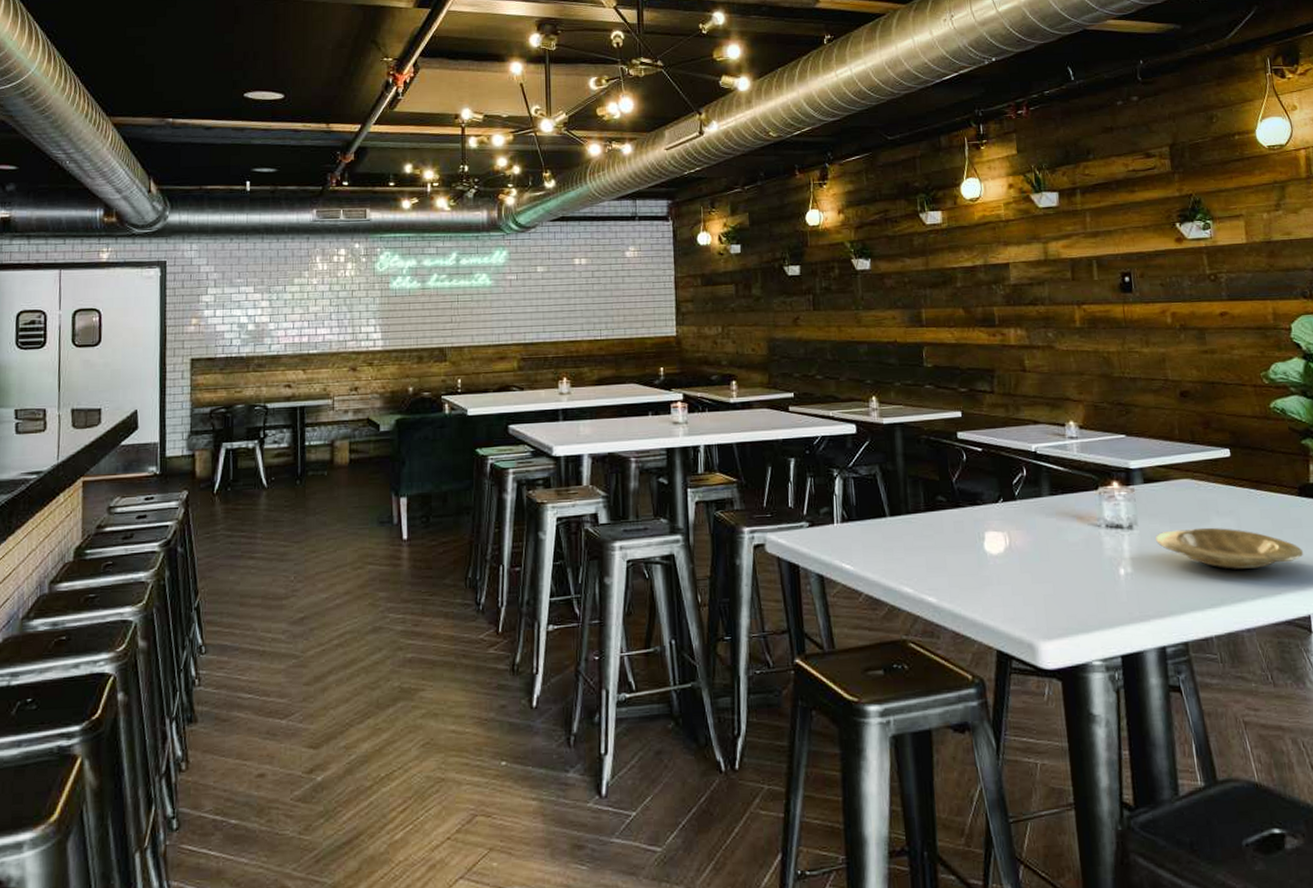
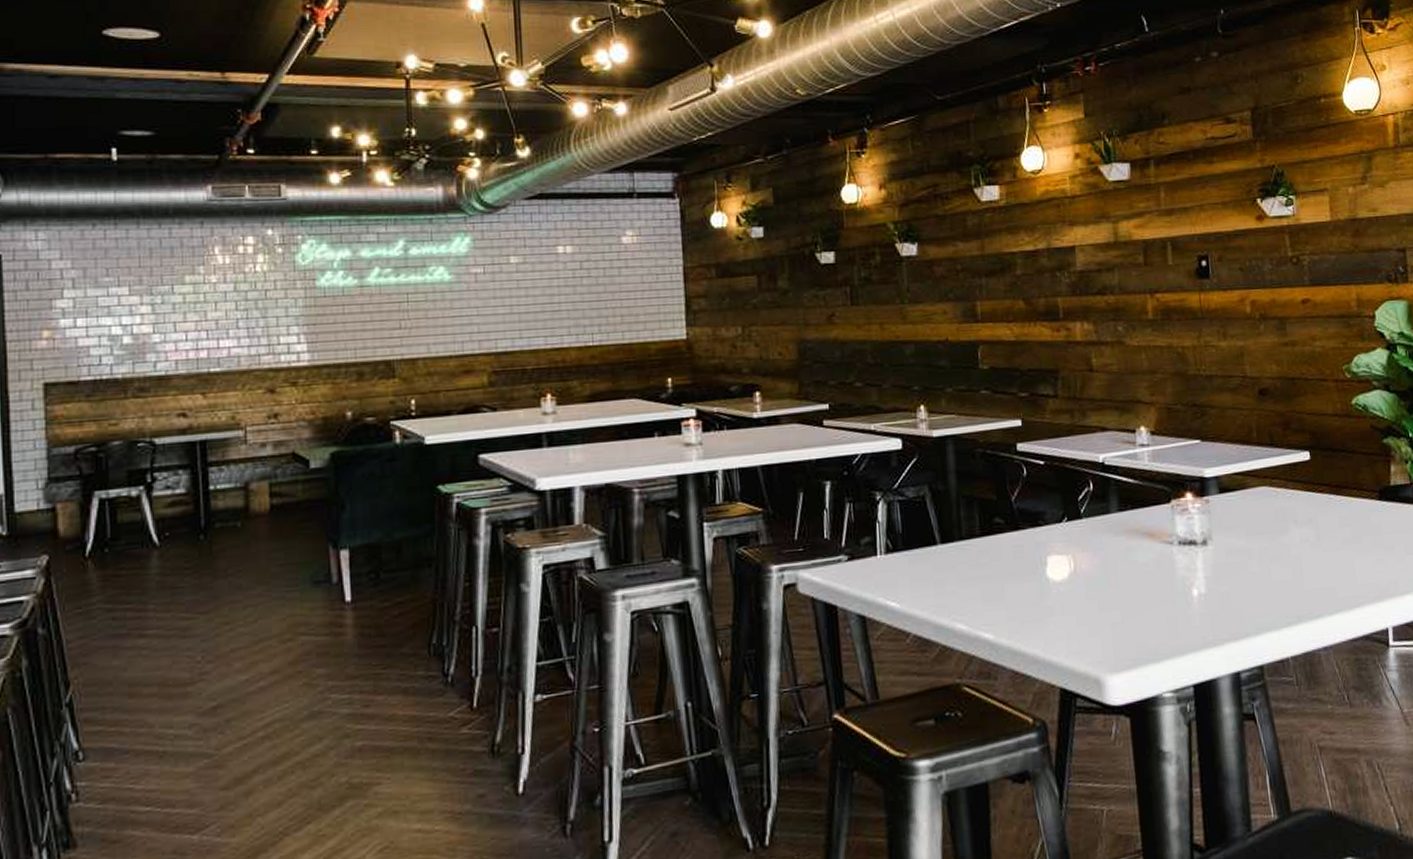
plate: present [1156,527,1304,569] -> none [1231,538,1383,584]

